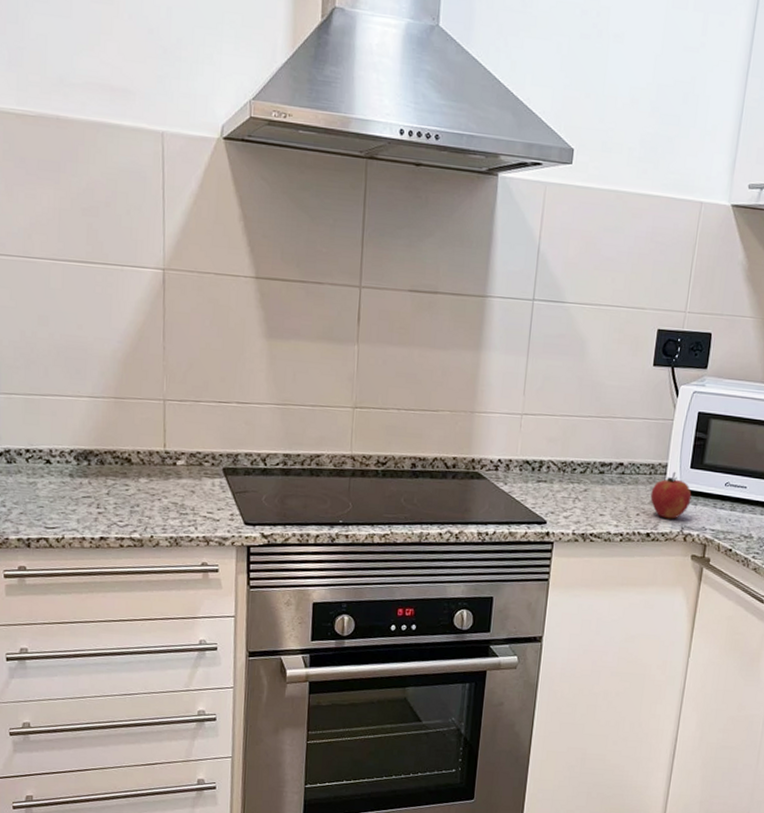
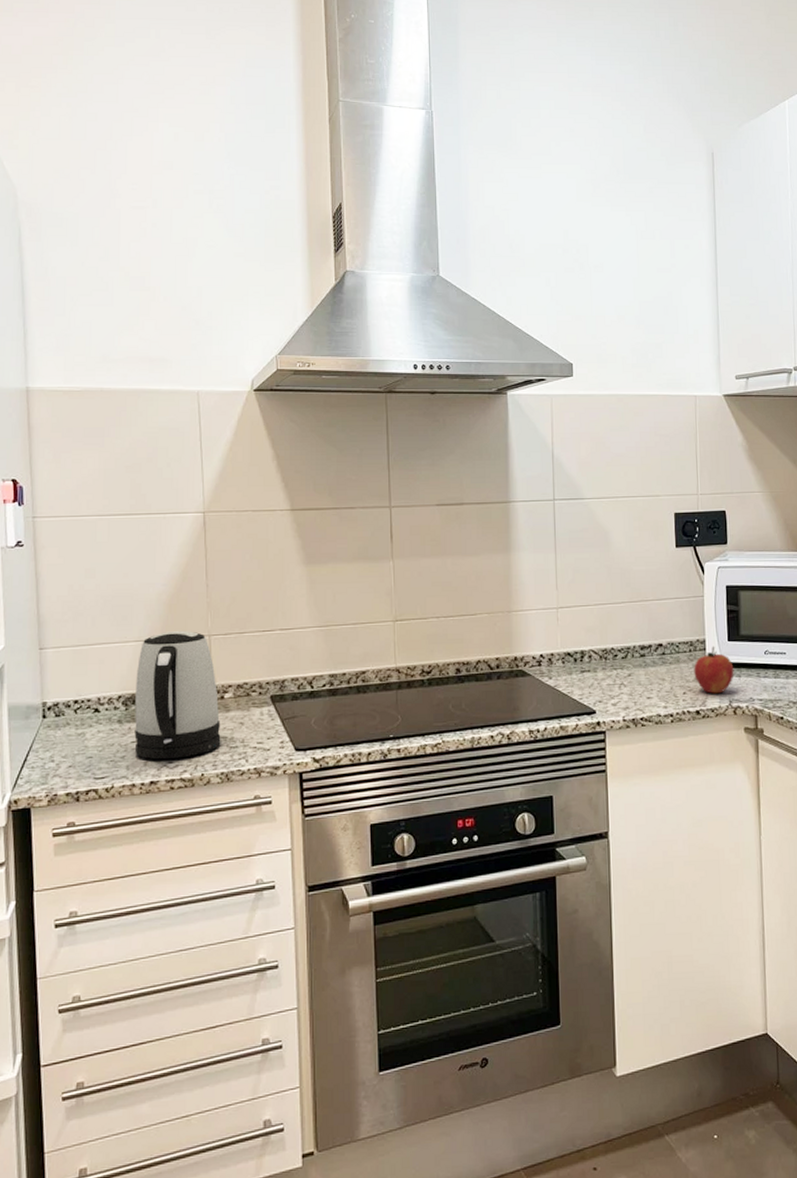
kettle: none [86,390,172,518] -> present [134,630,221,760]

